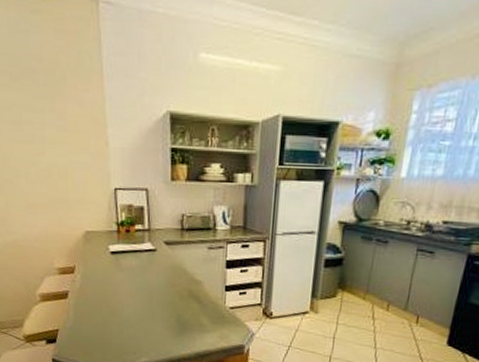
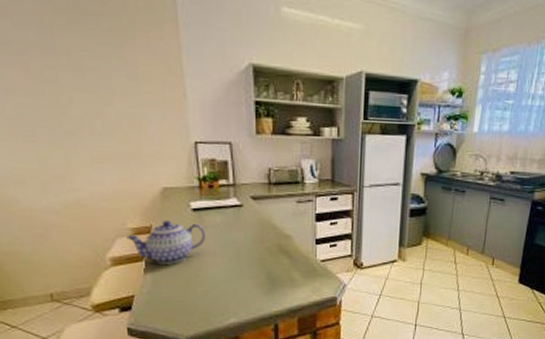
teapot: none [53,261,122,303] -> present [126,219,206,264]

